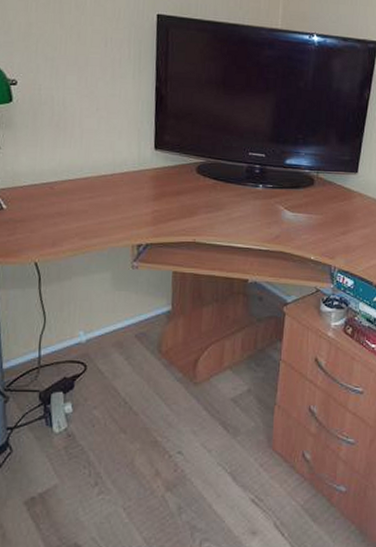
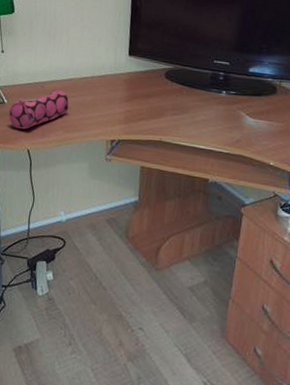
pencil case: none [8,190,86,239] -> present [8,89,70,130]

